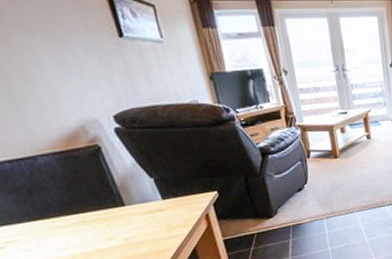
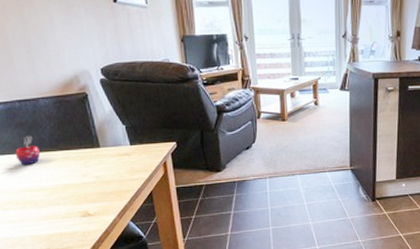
mug: none [13,200,49,236] -> present [15,135,41,165]

